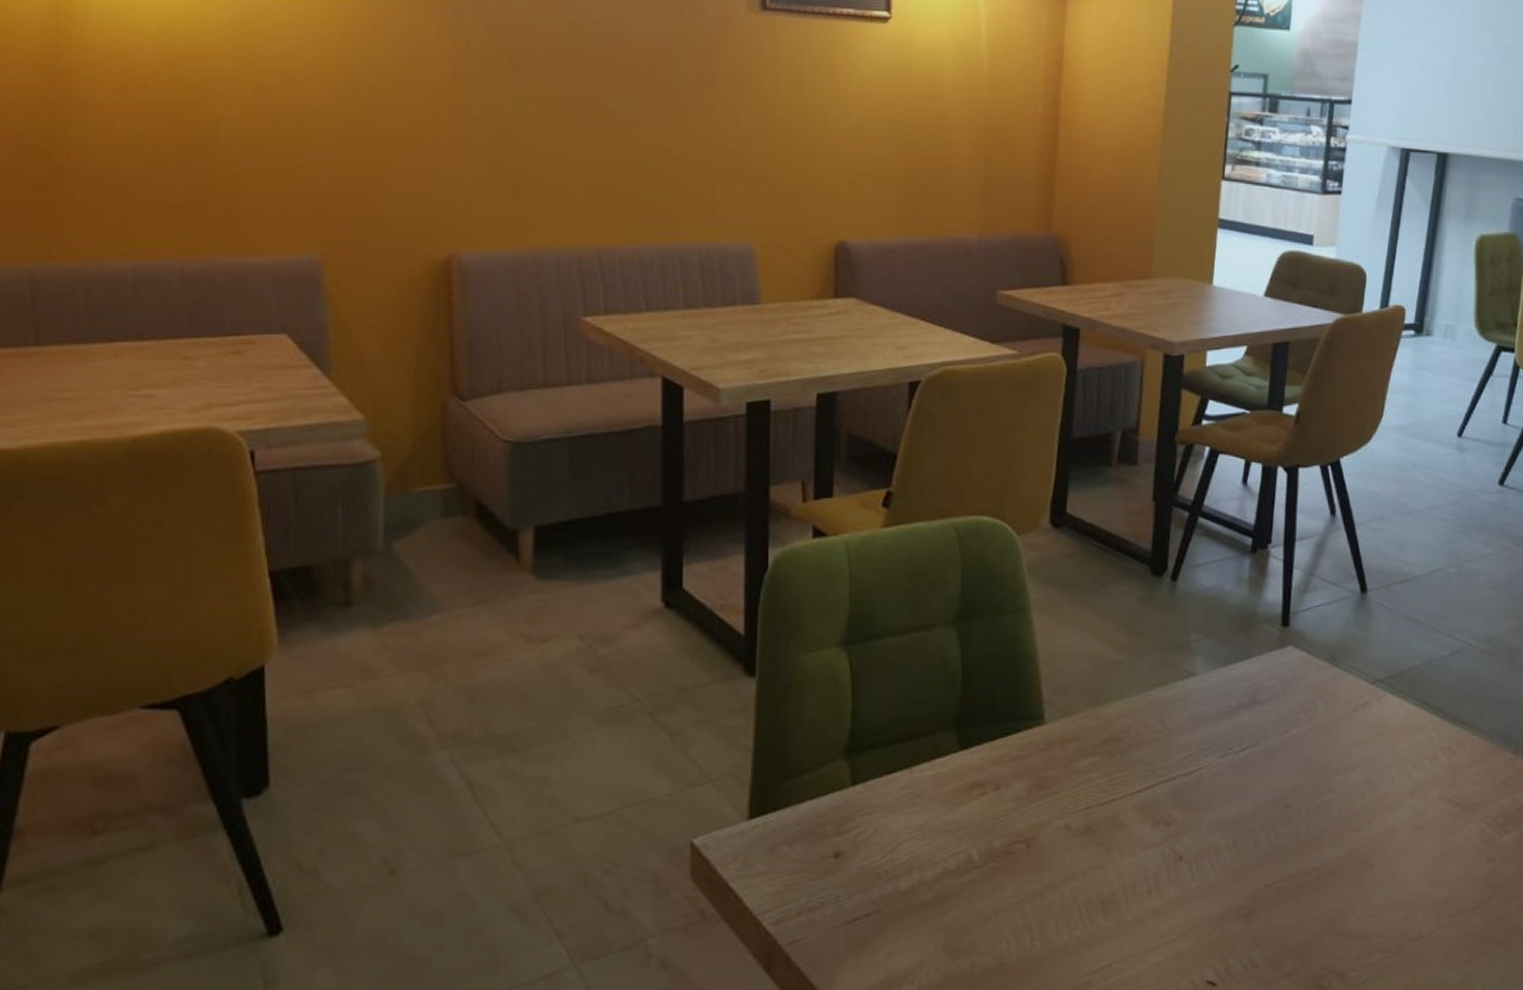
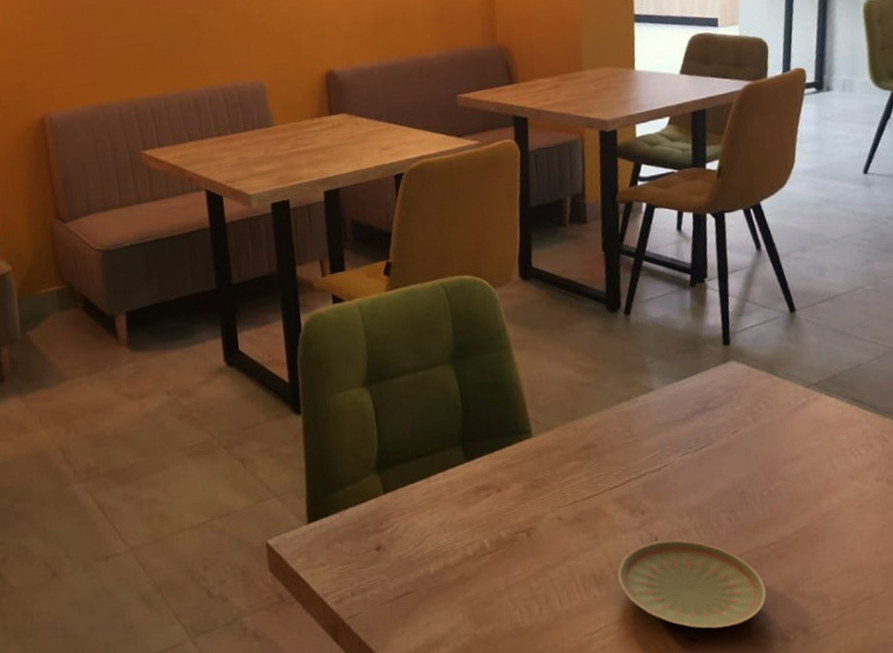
plate: none [1131,859,1301,971] -> present [618,539,767,629]

